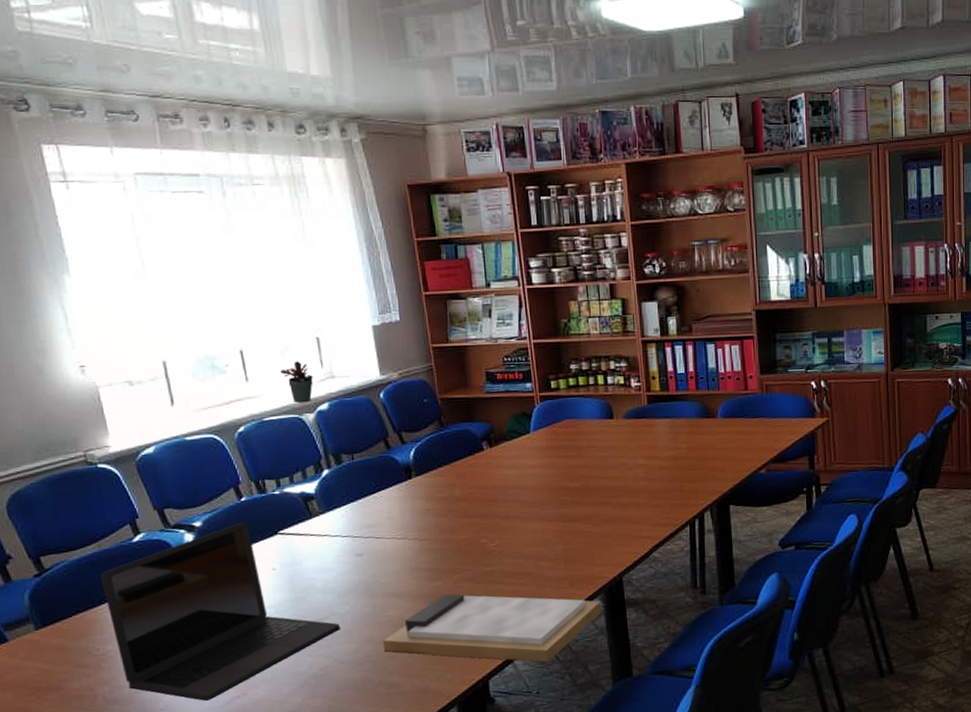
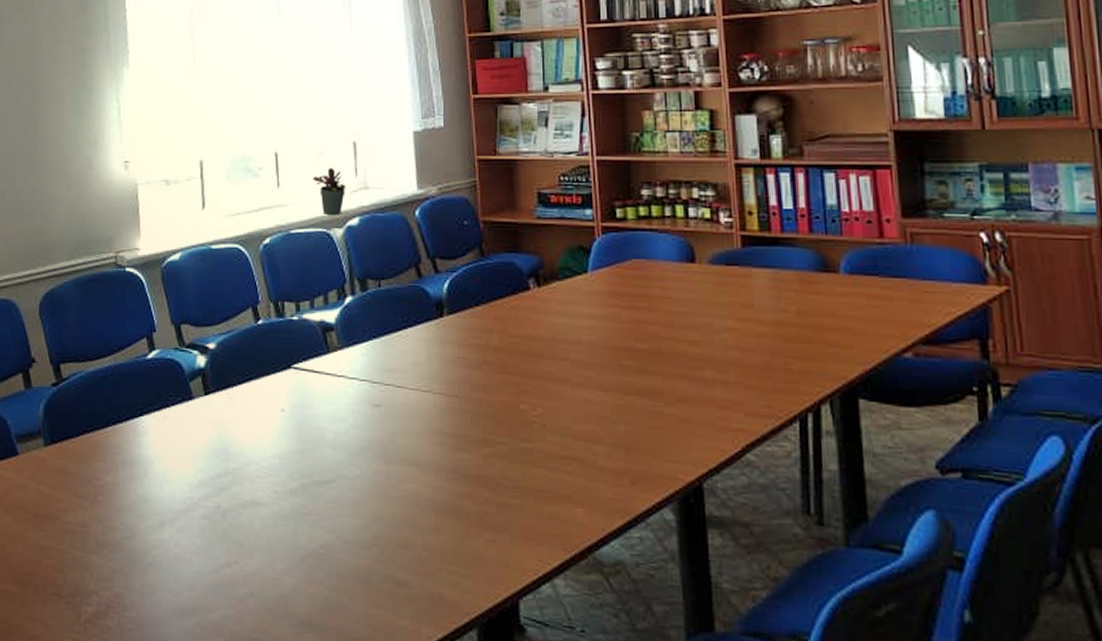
laptop: present [100,521,340,701] -> none [111,348,347,563]
clipboard: present [382,593,602,663] -> none [394,471,674,589]

